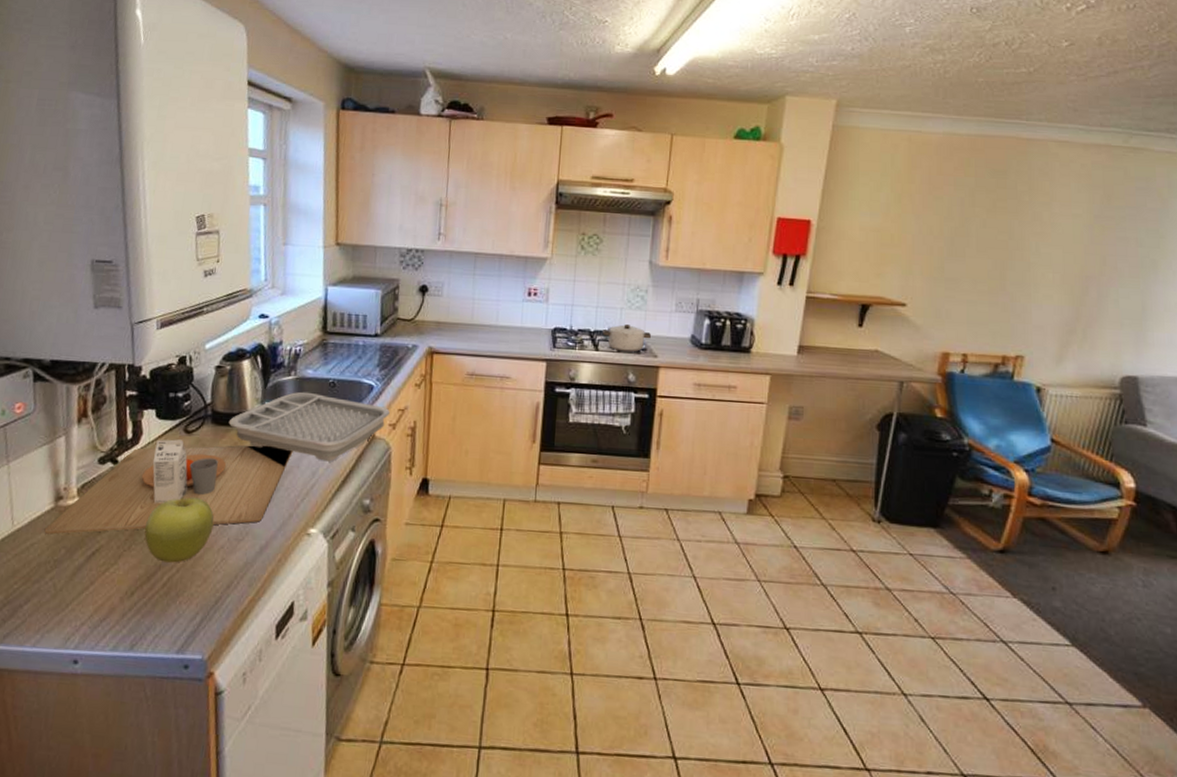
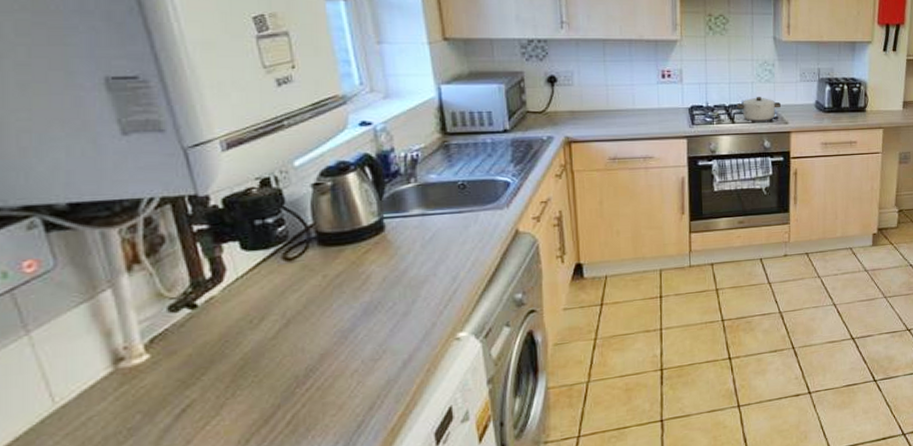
cutting board: present [44,439,293,535] -> none [104,258,426,403]
fruit: present [144,497,215,563] -> none [251,326,341,401]
dish rack: present [228,391,390,462] -> none [340,197,532,265]

